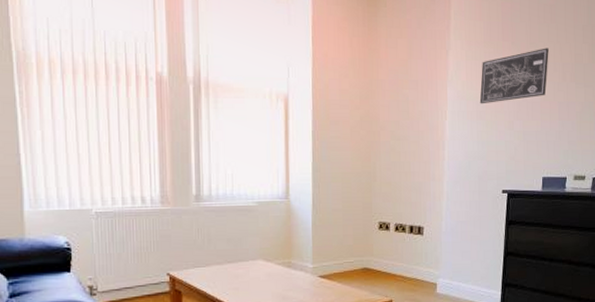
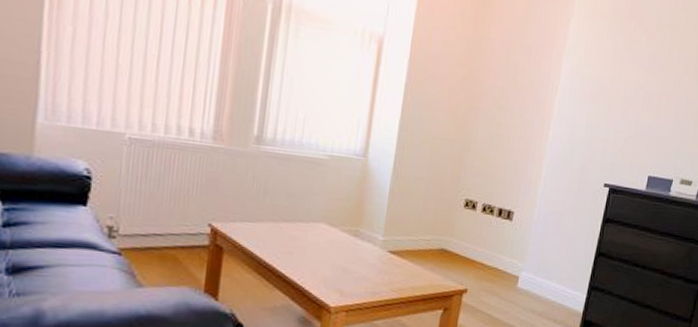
wall art: present [479,48,549,104] -> none [595,35,676,88]

